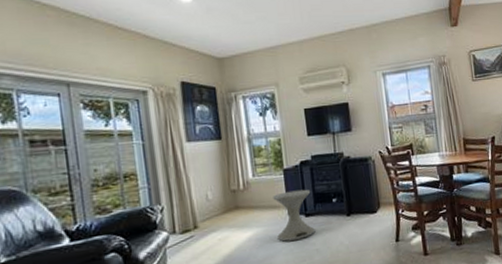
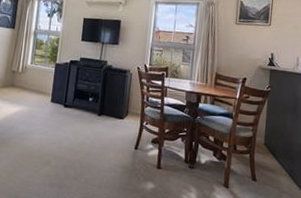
side table: present [273,189,316,242] -> none [38,82,73,125]

